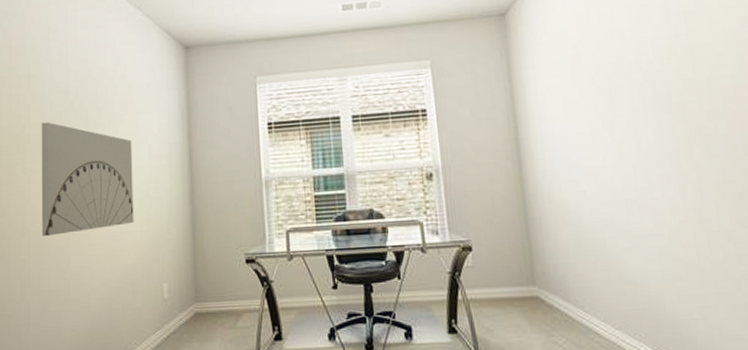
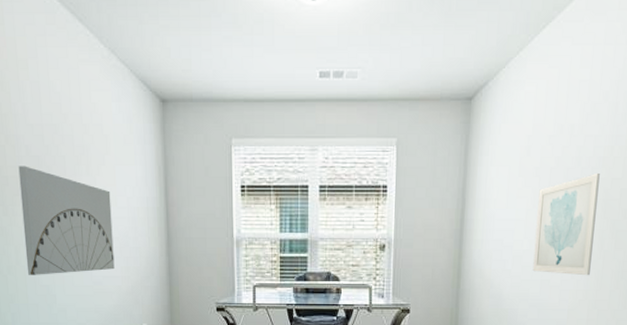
wall art: none [600,74,685,192] -> present [532,172,600,276]

